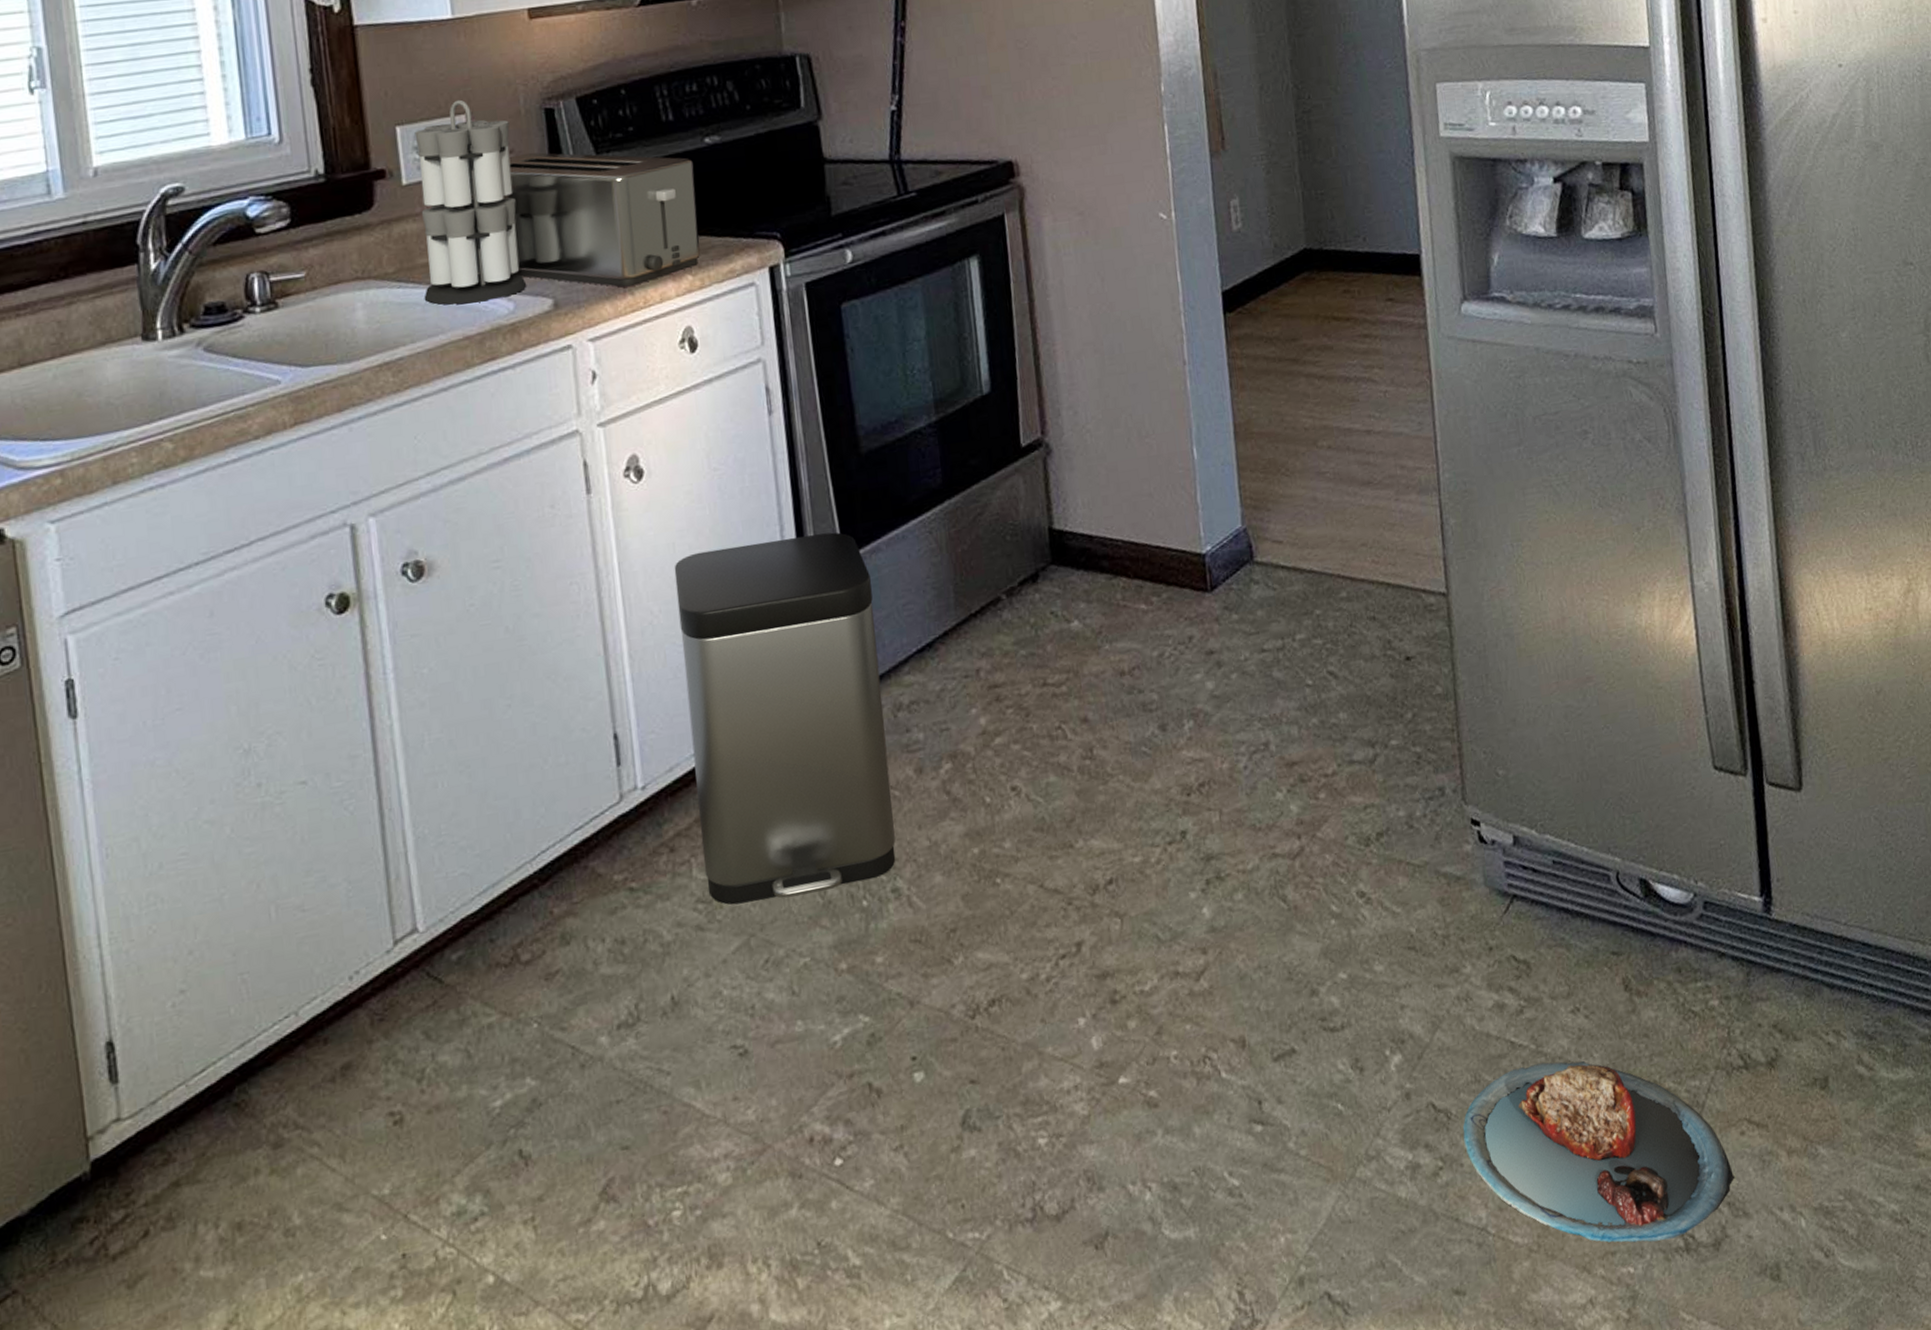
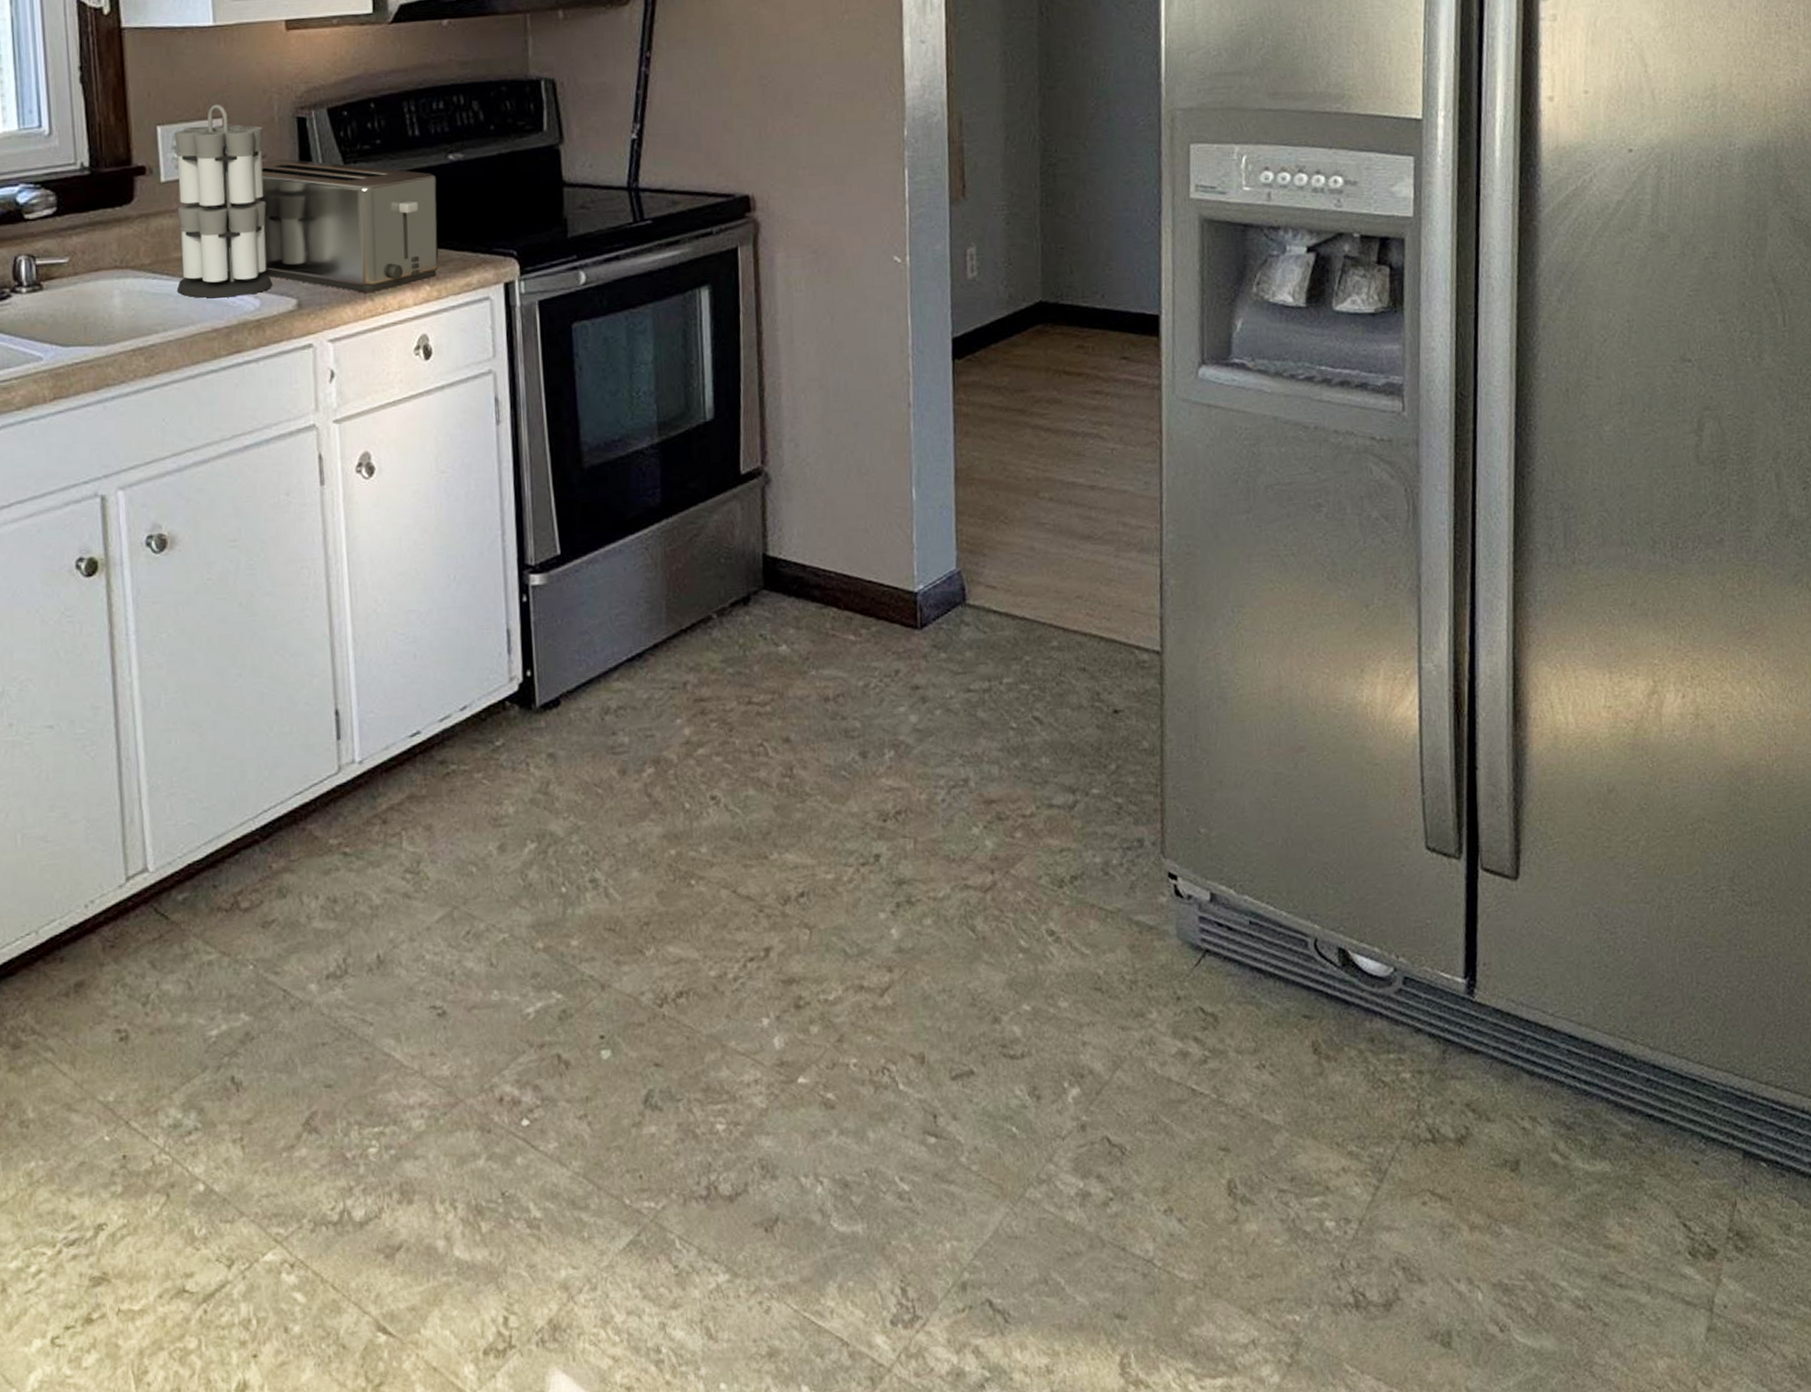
pedal bin: present [674,532,896,905] -> none [399,540,596,878]
pet bowl: present [1463,1061,1735,1243] -> none [1136,1112,1413,1295]

